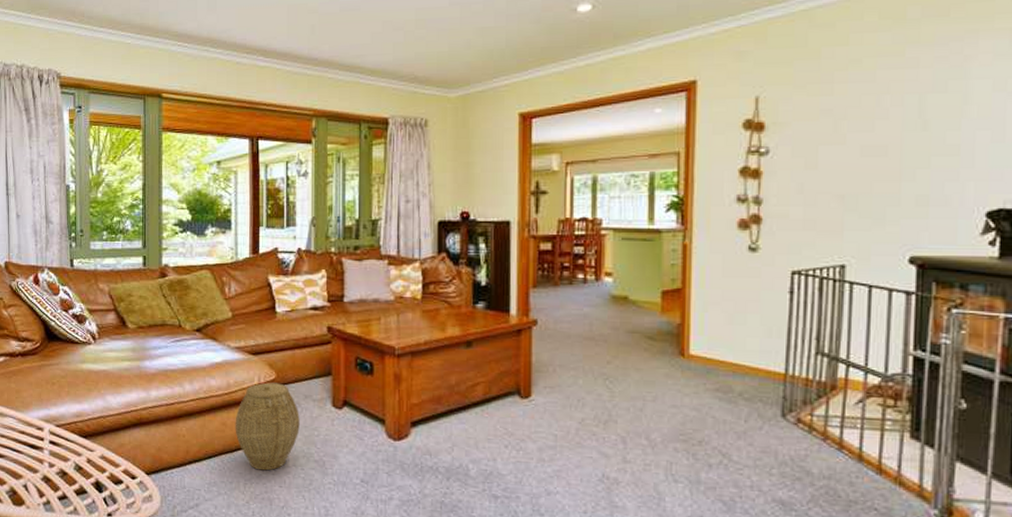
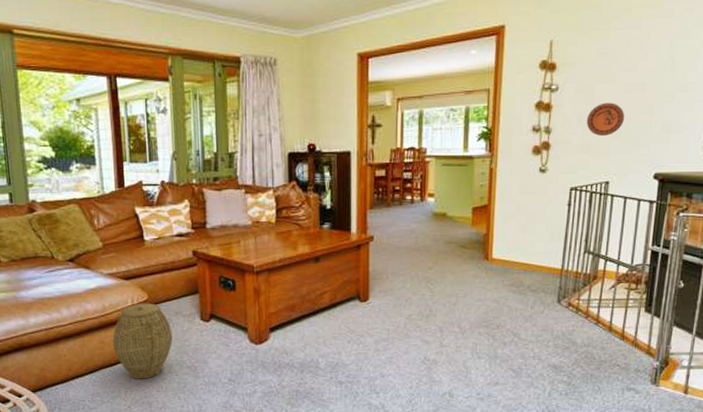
decorative plate: none [809,168,862,208] -> present [586,102,625,136]

